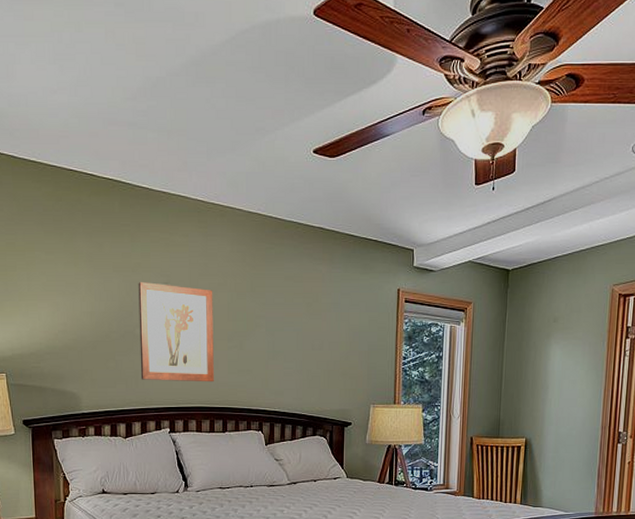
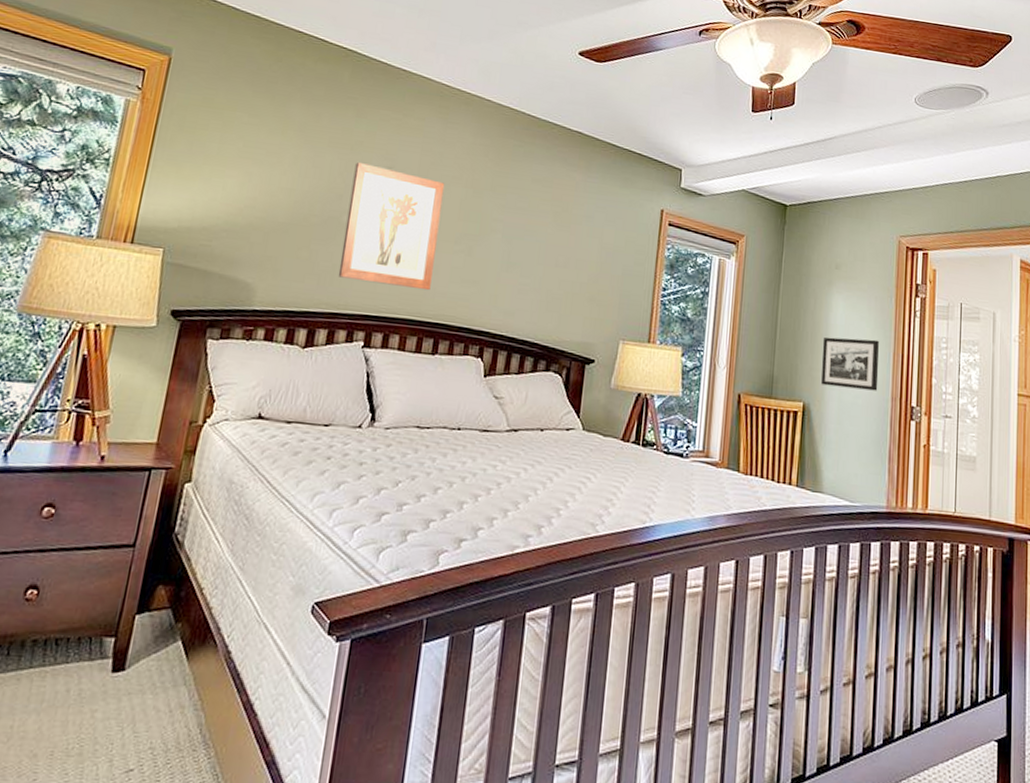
picture frame: none [541,380,592,423] -> present [821,337,879,391]

